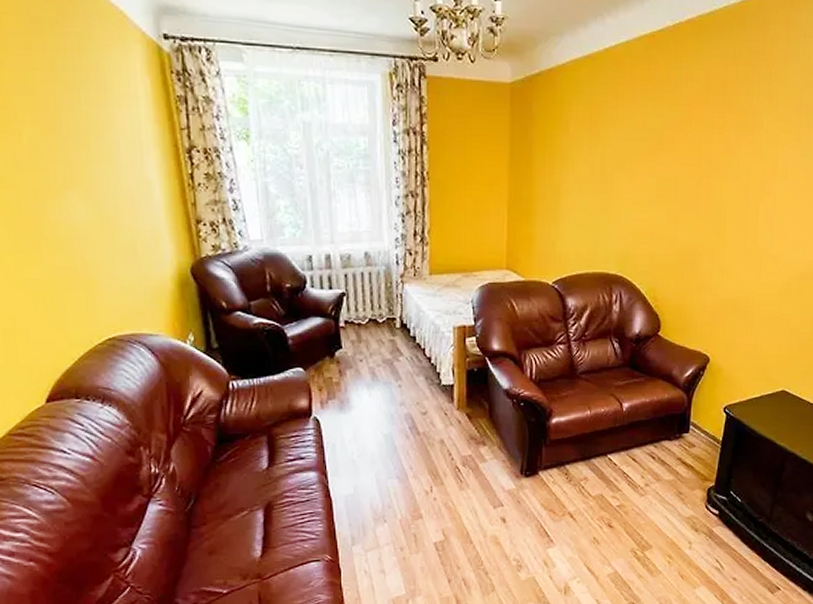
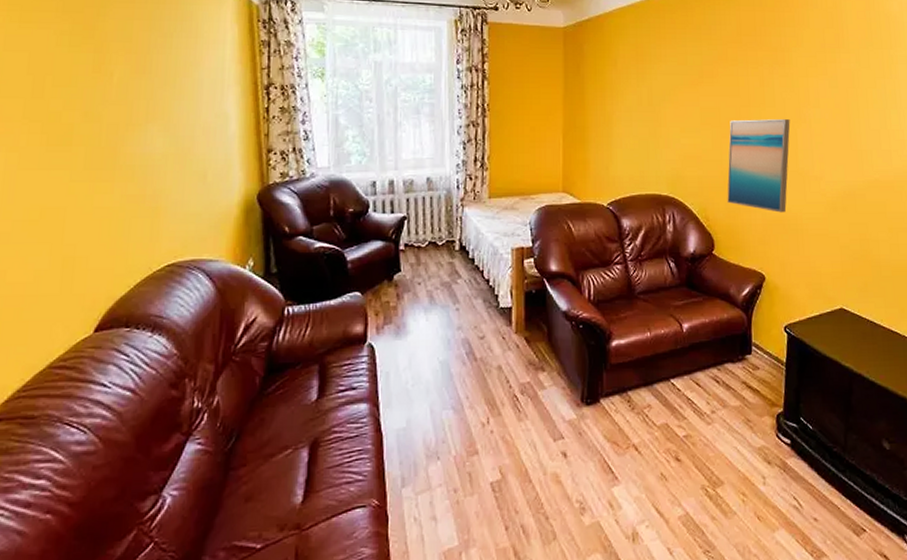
wall art: none [678,192,753,294] -> present [727,119,791,213]

